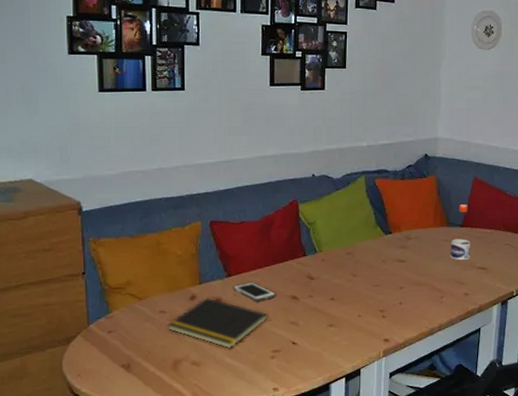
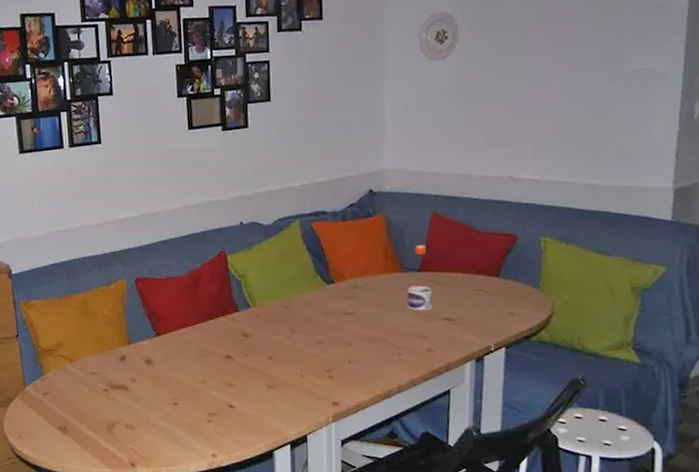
notepad: present [167,298,269,349] -> none [99,358,203,412]
cell phone: present [233,282,276,302] -> none [163,341,208,362]

